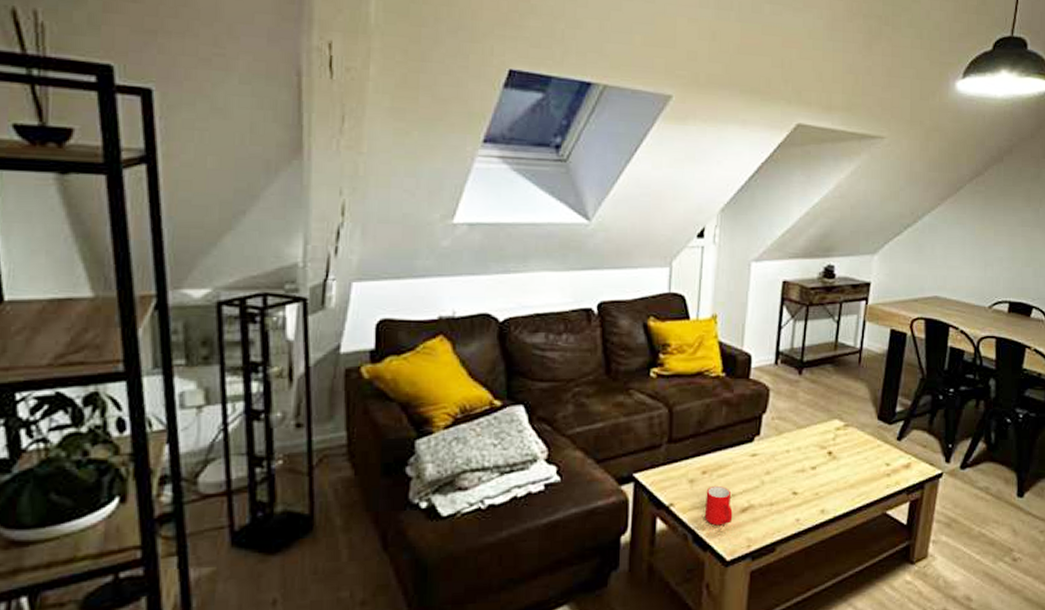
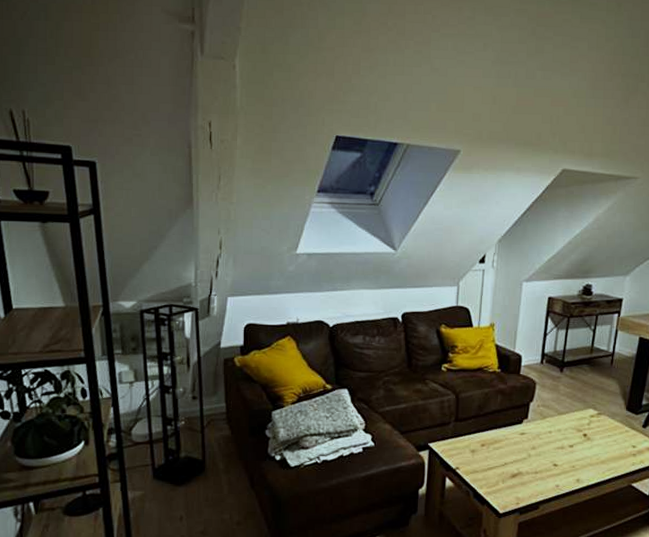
cup: present [704,485,733,526] -> none [483,455,505,486]

